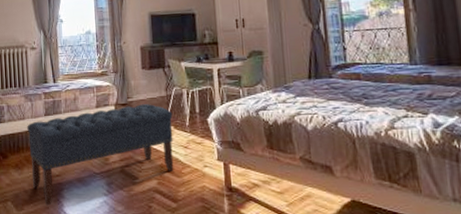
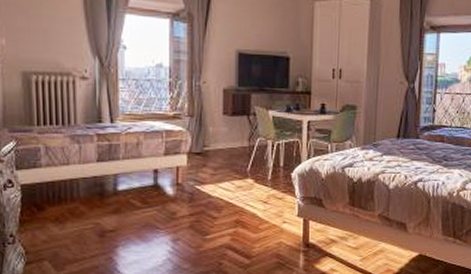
bench: present [27,104,174,206] -> none [72,154,254,265]

